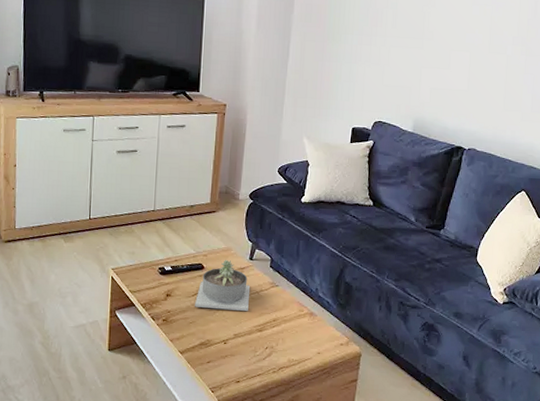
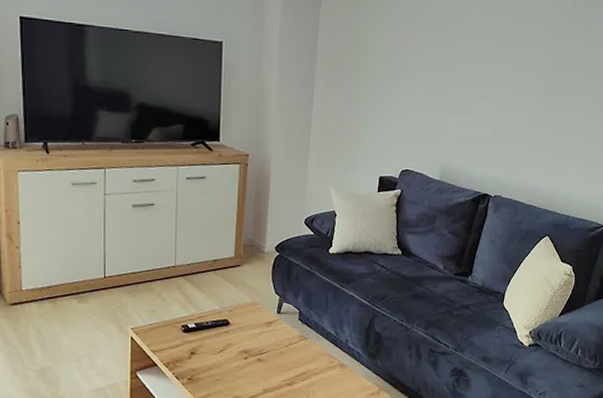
succulent planter: present [195,259,251,312] -> none [221,314,279,366]

